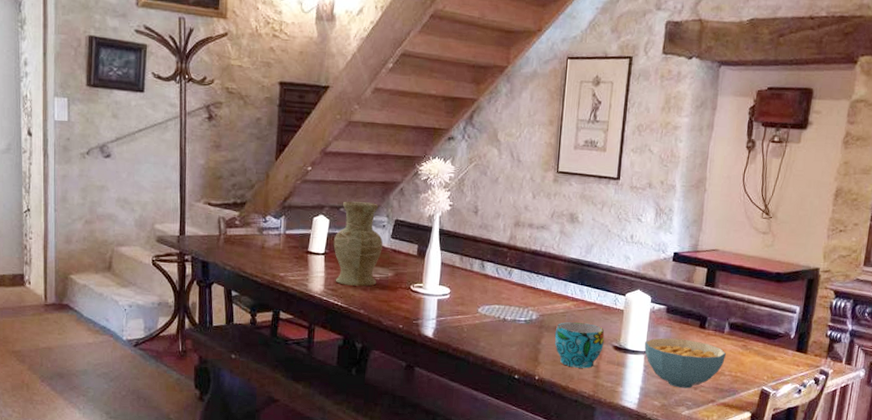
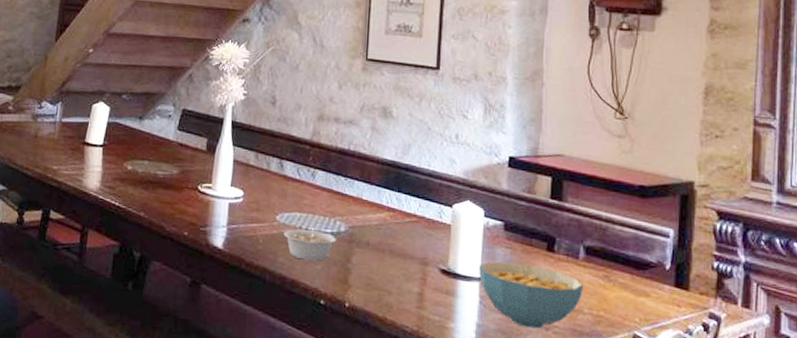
vase: present [333,201,383,286] -> none [113,87,168,185]
legume: none [485,319,538,344] -> present [284,229,347,261]
cup: present [554,322,605,369] -> none [367,236,429,296]

